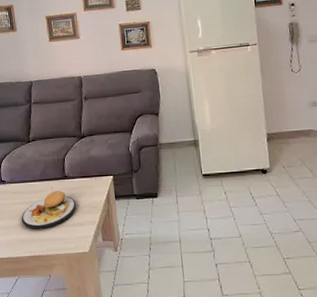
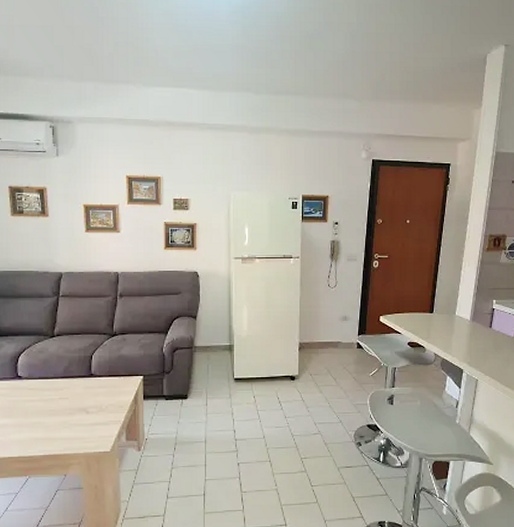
plate: present [21,186,77,230] -> none [37,384,101,429]

